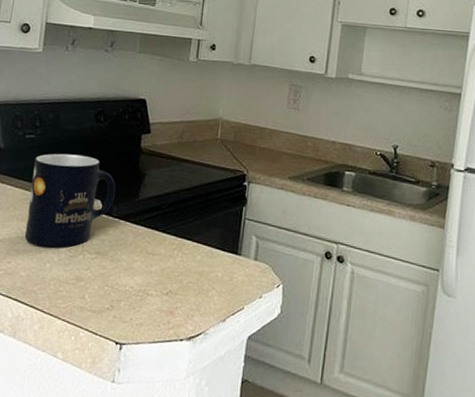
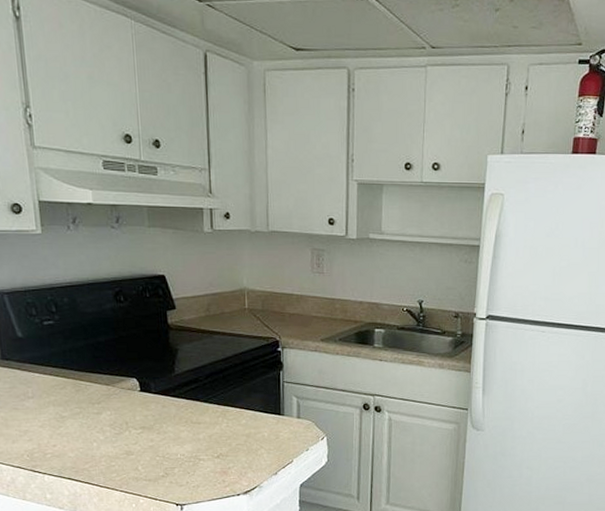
mug: present [24,153,116,248] -> none [59,337,150,428]

